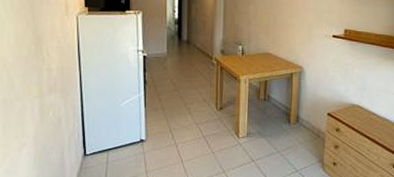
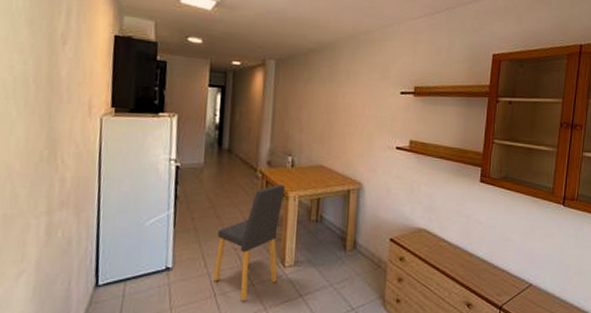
dining chair: none [179,69,237,166] -> present [212,184,285,302]

